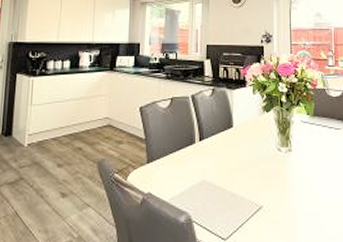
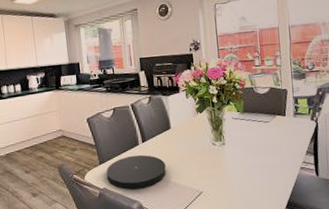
plate: none [153,155,223,197] -> present [106,154,166,190]

